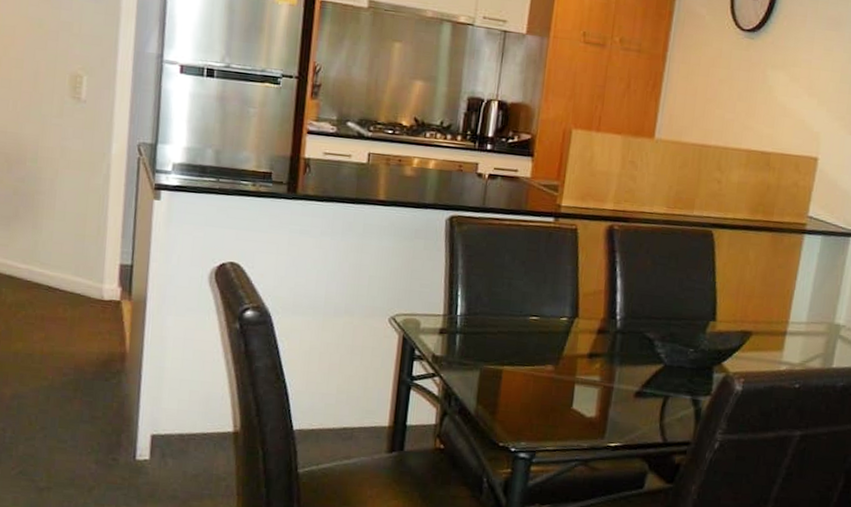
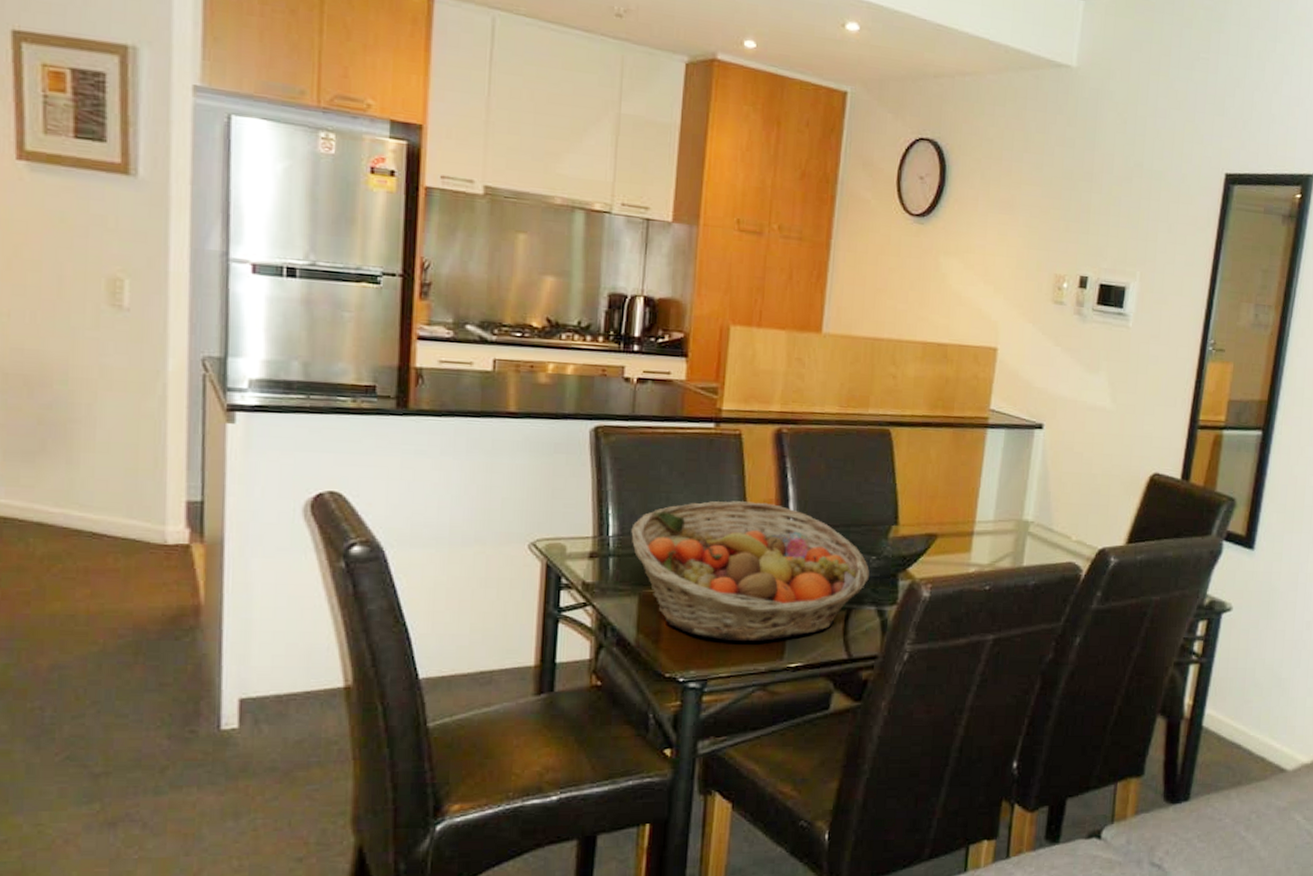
fruit basket: none [476,289,687,420] -> present [631,501,869,642]

